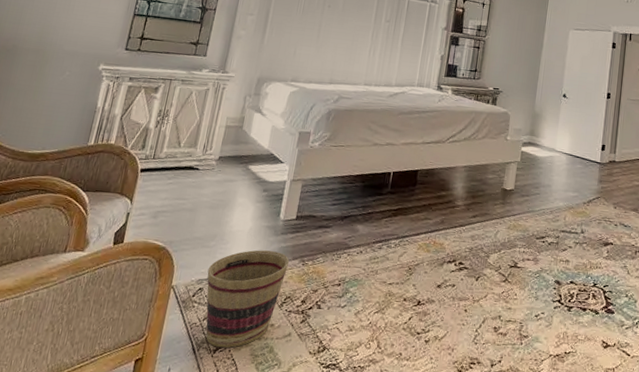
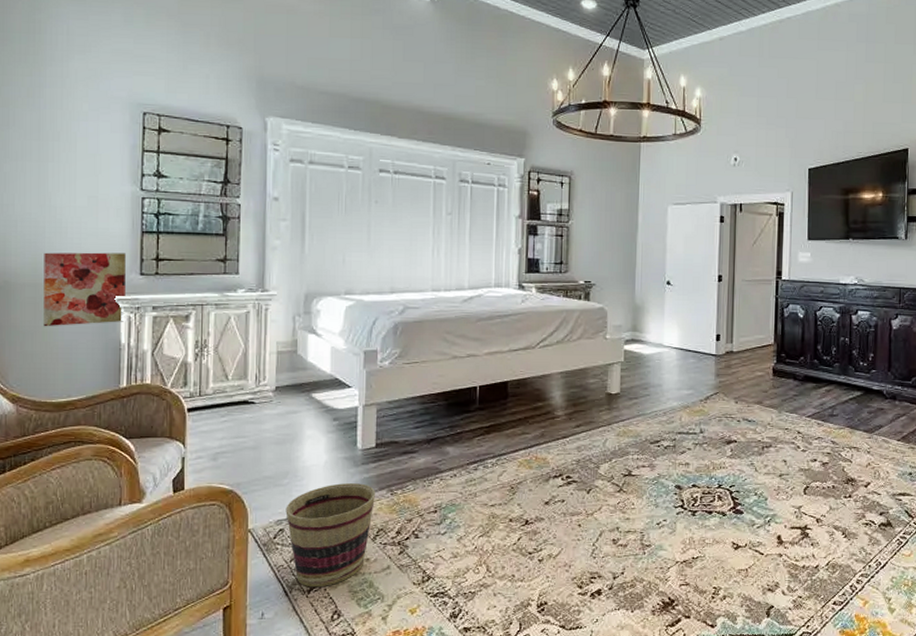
wall art: none [36,24,117,89] -> present [43,252,126,327]

